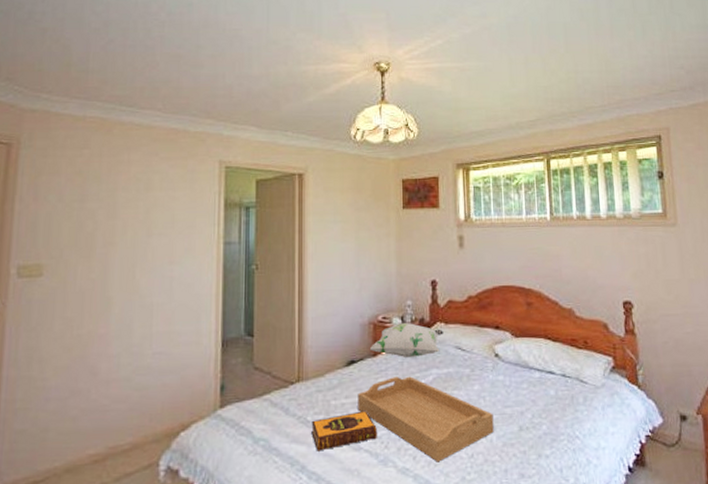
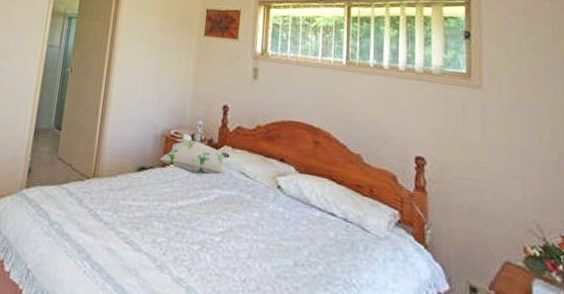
hardback book: present [311,410,377,452] -> none [99,215,158,245]
serving tray: present [358,376,494,462] -> none [142,189,270,280]

